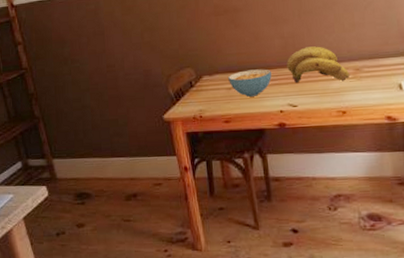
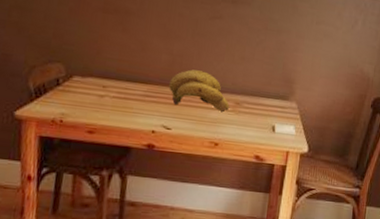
cereal bowl: present [228,69,272,97] -> none [102,80,151,110]

